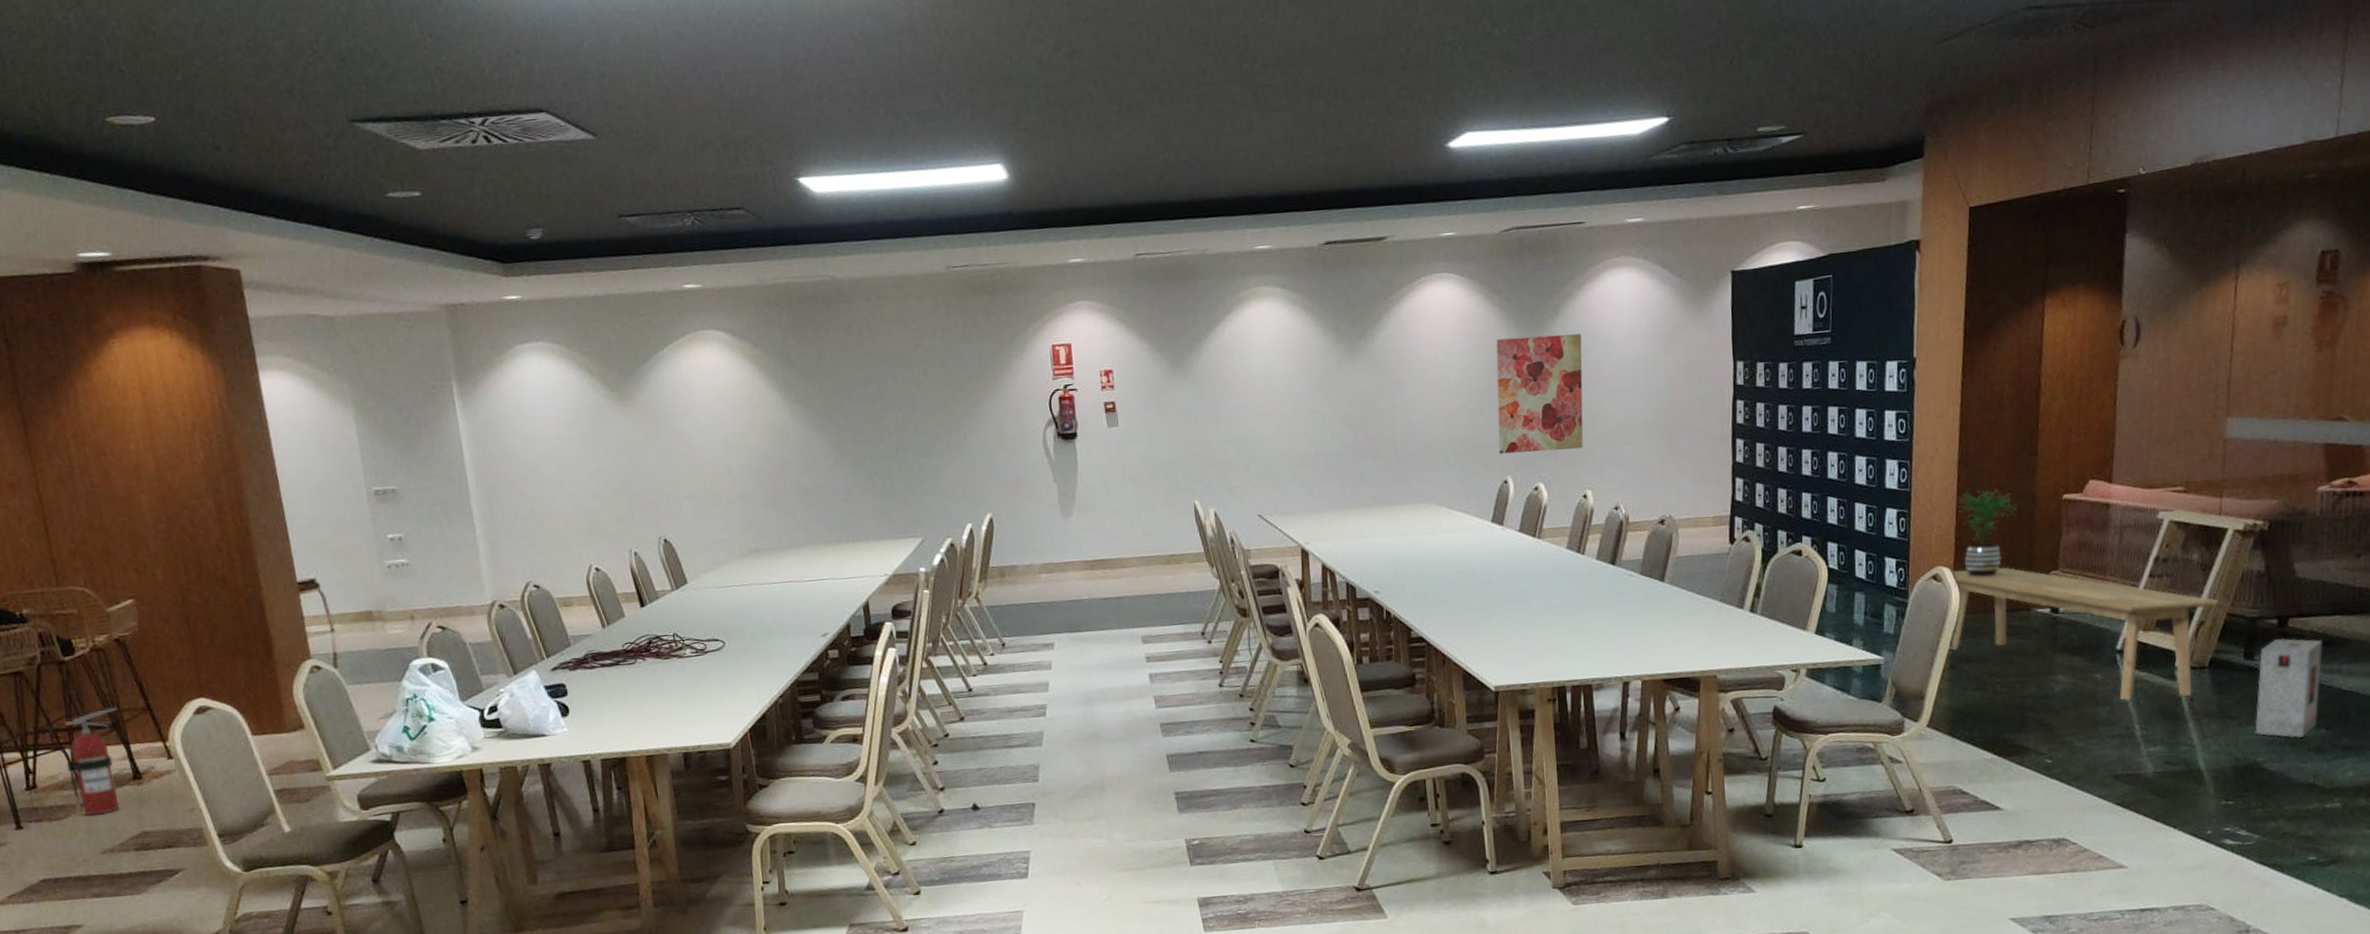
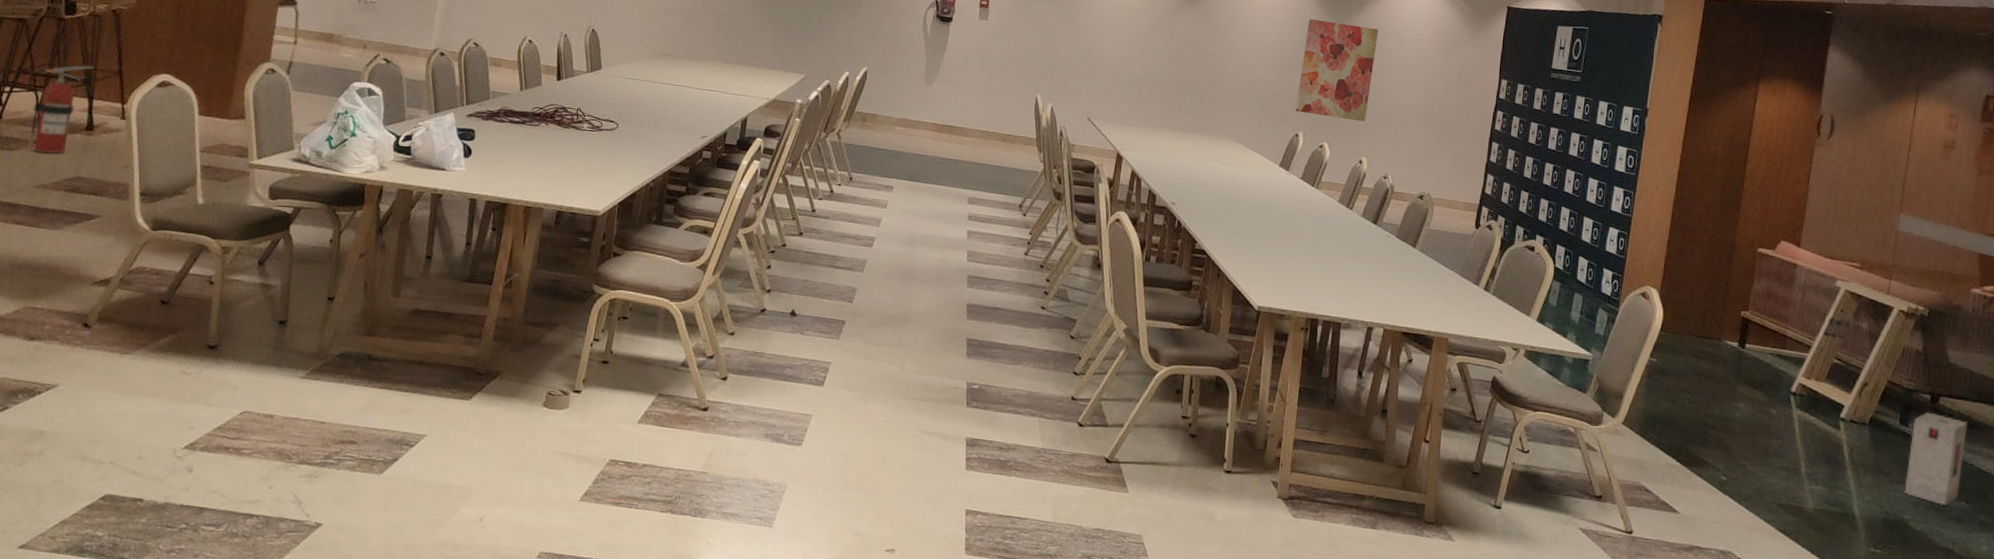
bench: present [1950,566,2219,701] -> none [1649,292,1882,447]
potted plant: present [1958,488,2017,578] -> none [1669,227,1719,304]

